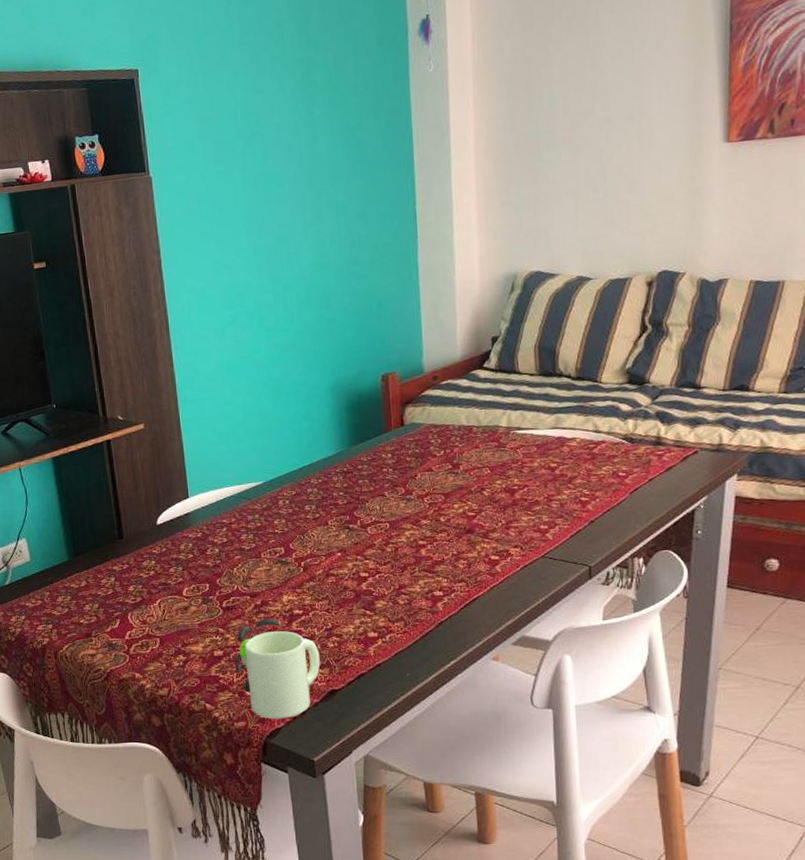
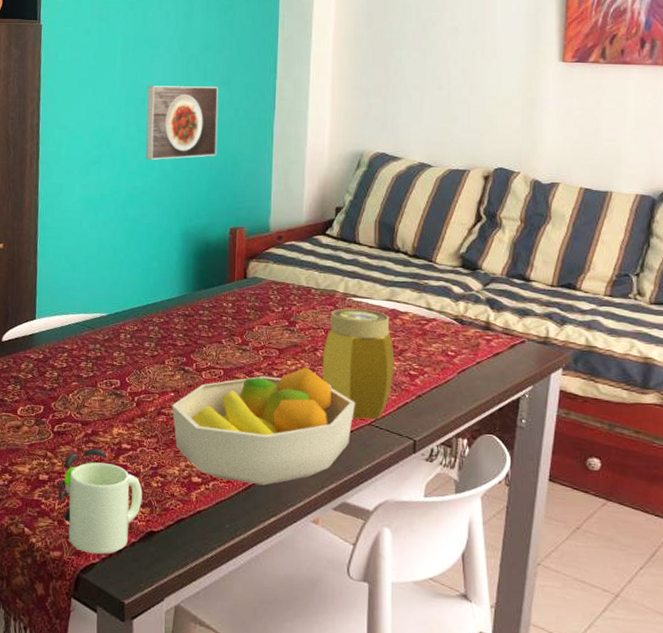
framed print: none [276,222,360,313] -> present [145,85,218,160]
fruit bowl: none [340,508,528,631] -> present [172,367,356,486]
jar: none [490,440,565,553] -> present [322,308,395,420]

